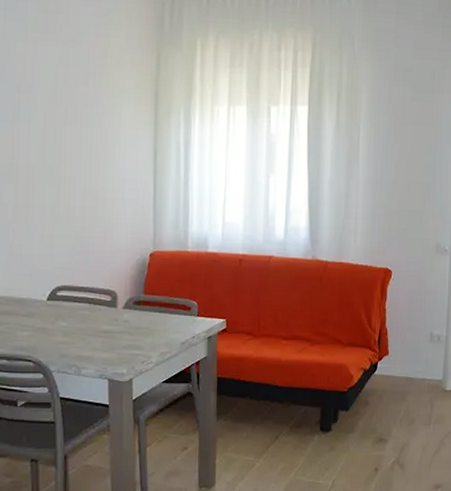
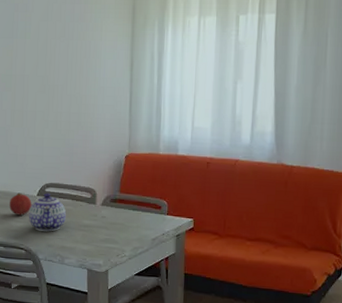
fruit: none [13,297,41,323] -> present [9,192,32,216]
teapot: none [36,297,82,340] -> present [28,193,66,232]

